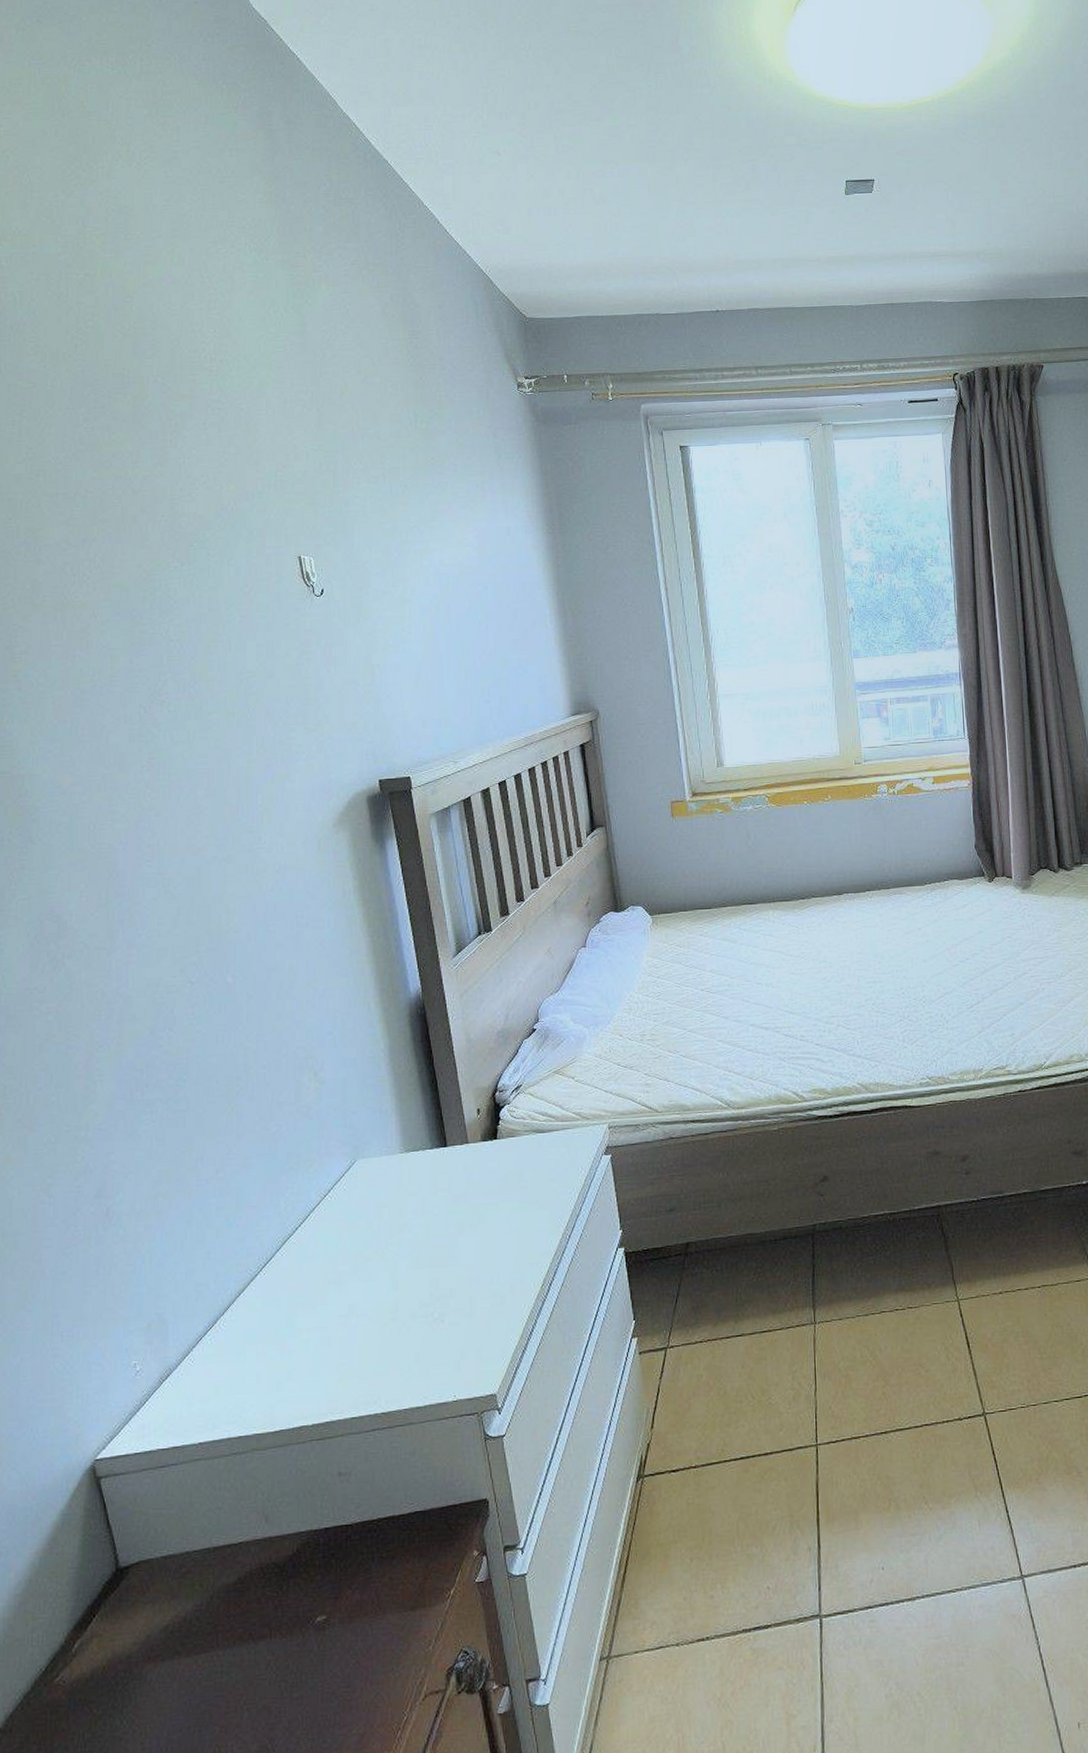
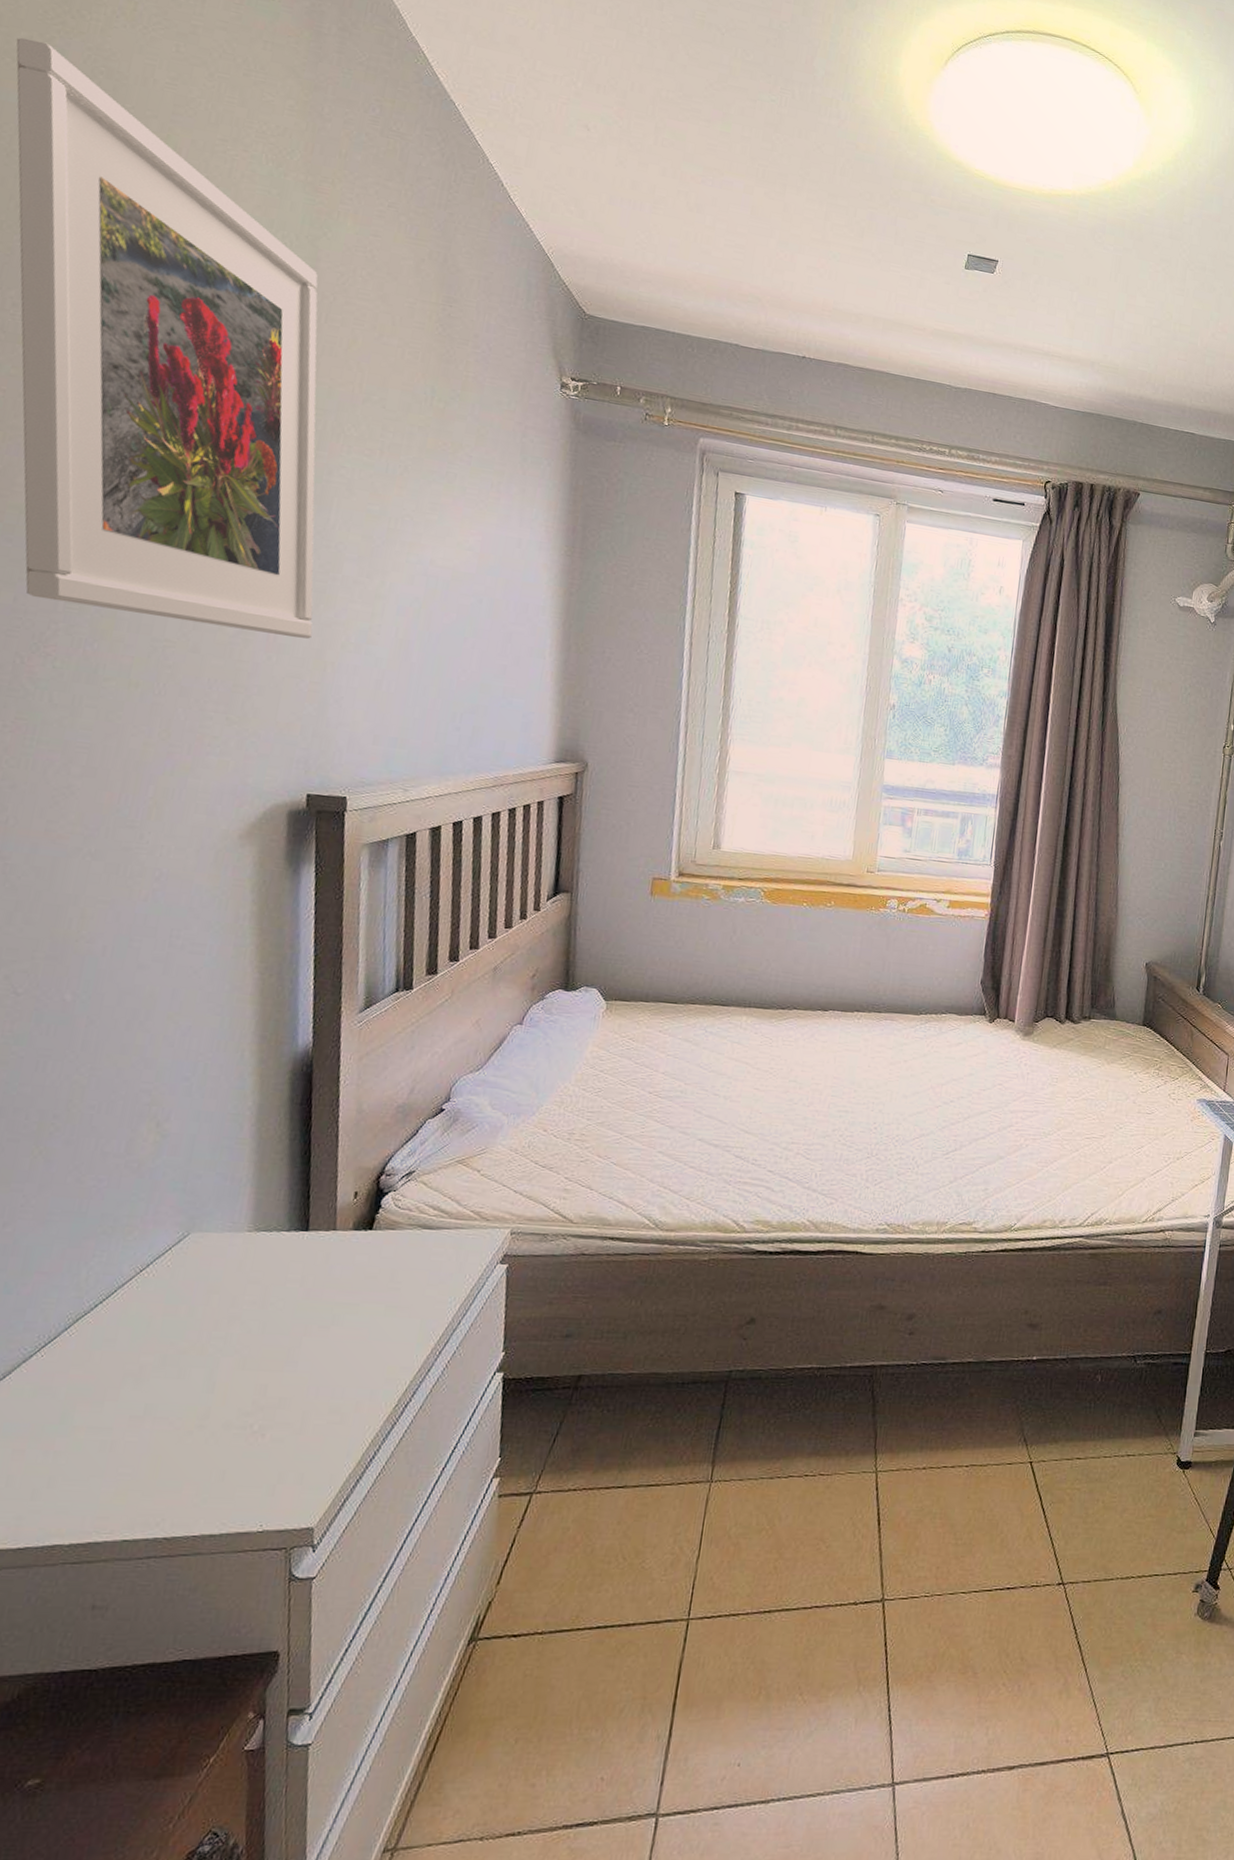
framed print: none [47,197,358,657] -> present [16,37,318,639]

